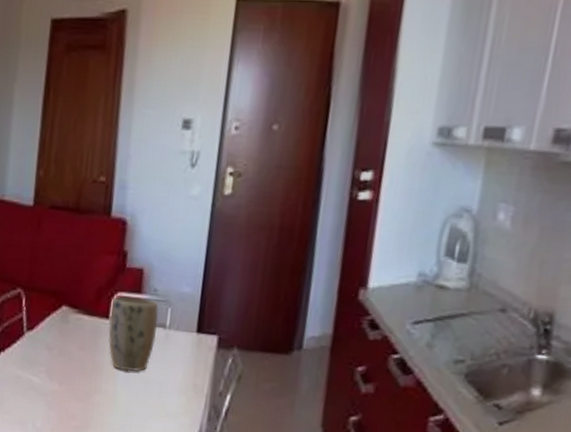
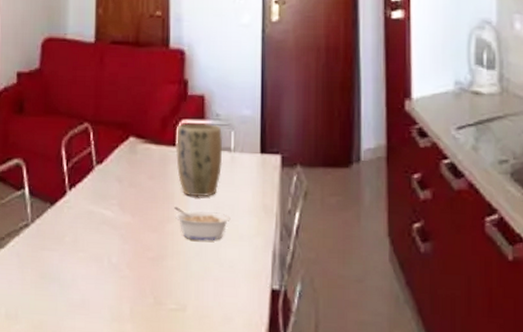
legume: none [101,379,159,415] -> present [173,207,231,241]

